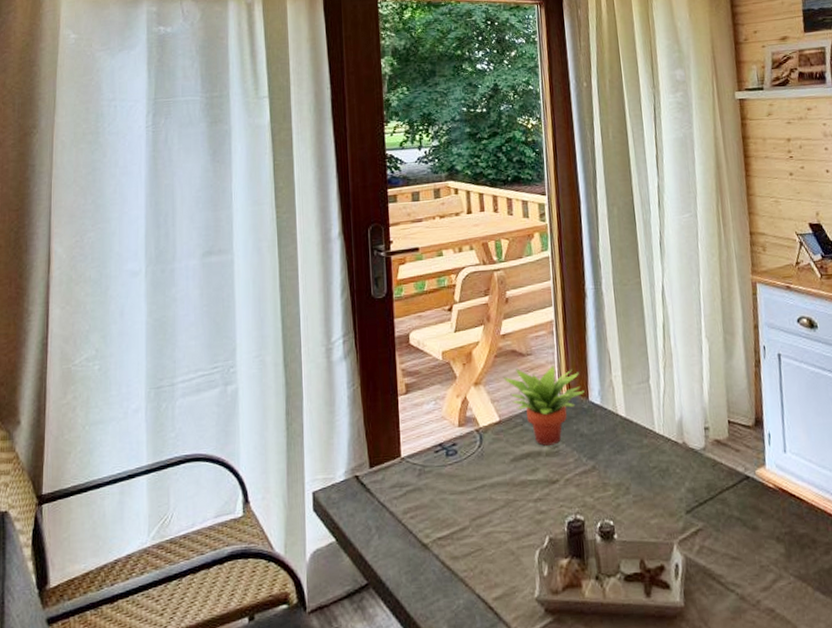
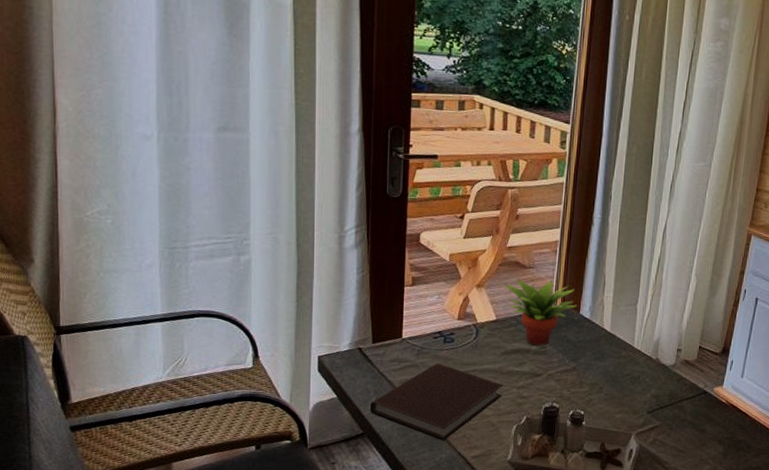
notebook: none [372,483,519,582] -> present [370,363,503,441]

